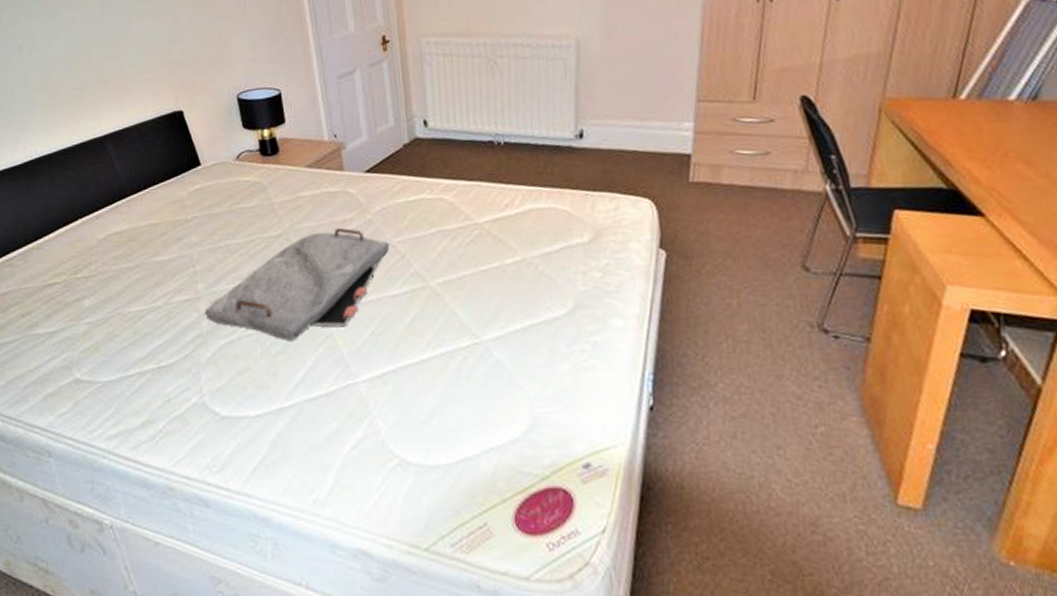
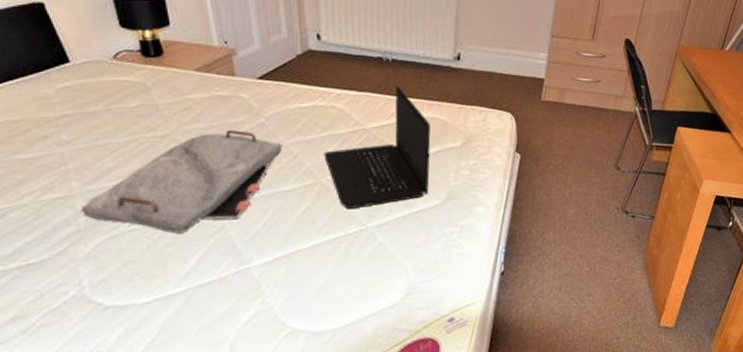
laptop: none [432,172,552,319] -> present [324,86,431,210]

